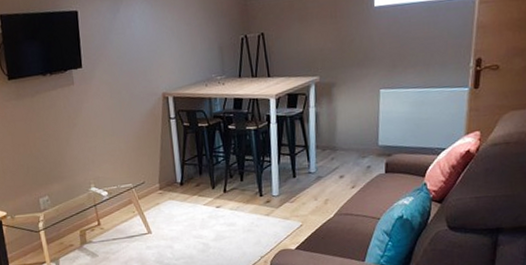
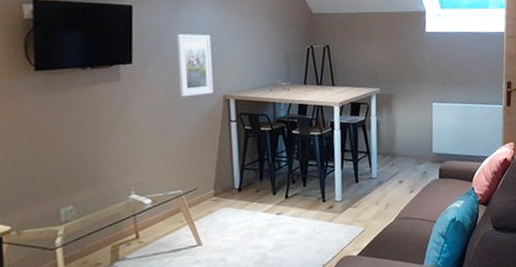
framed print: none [117,33,153,97] -> present [176,34,214,97]

